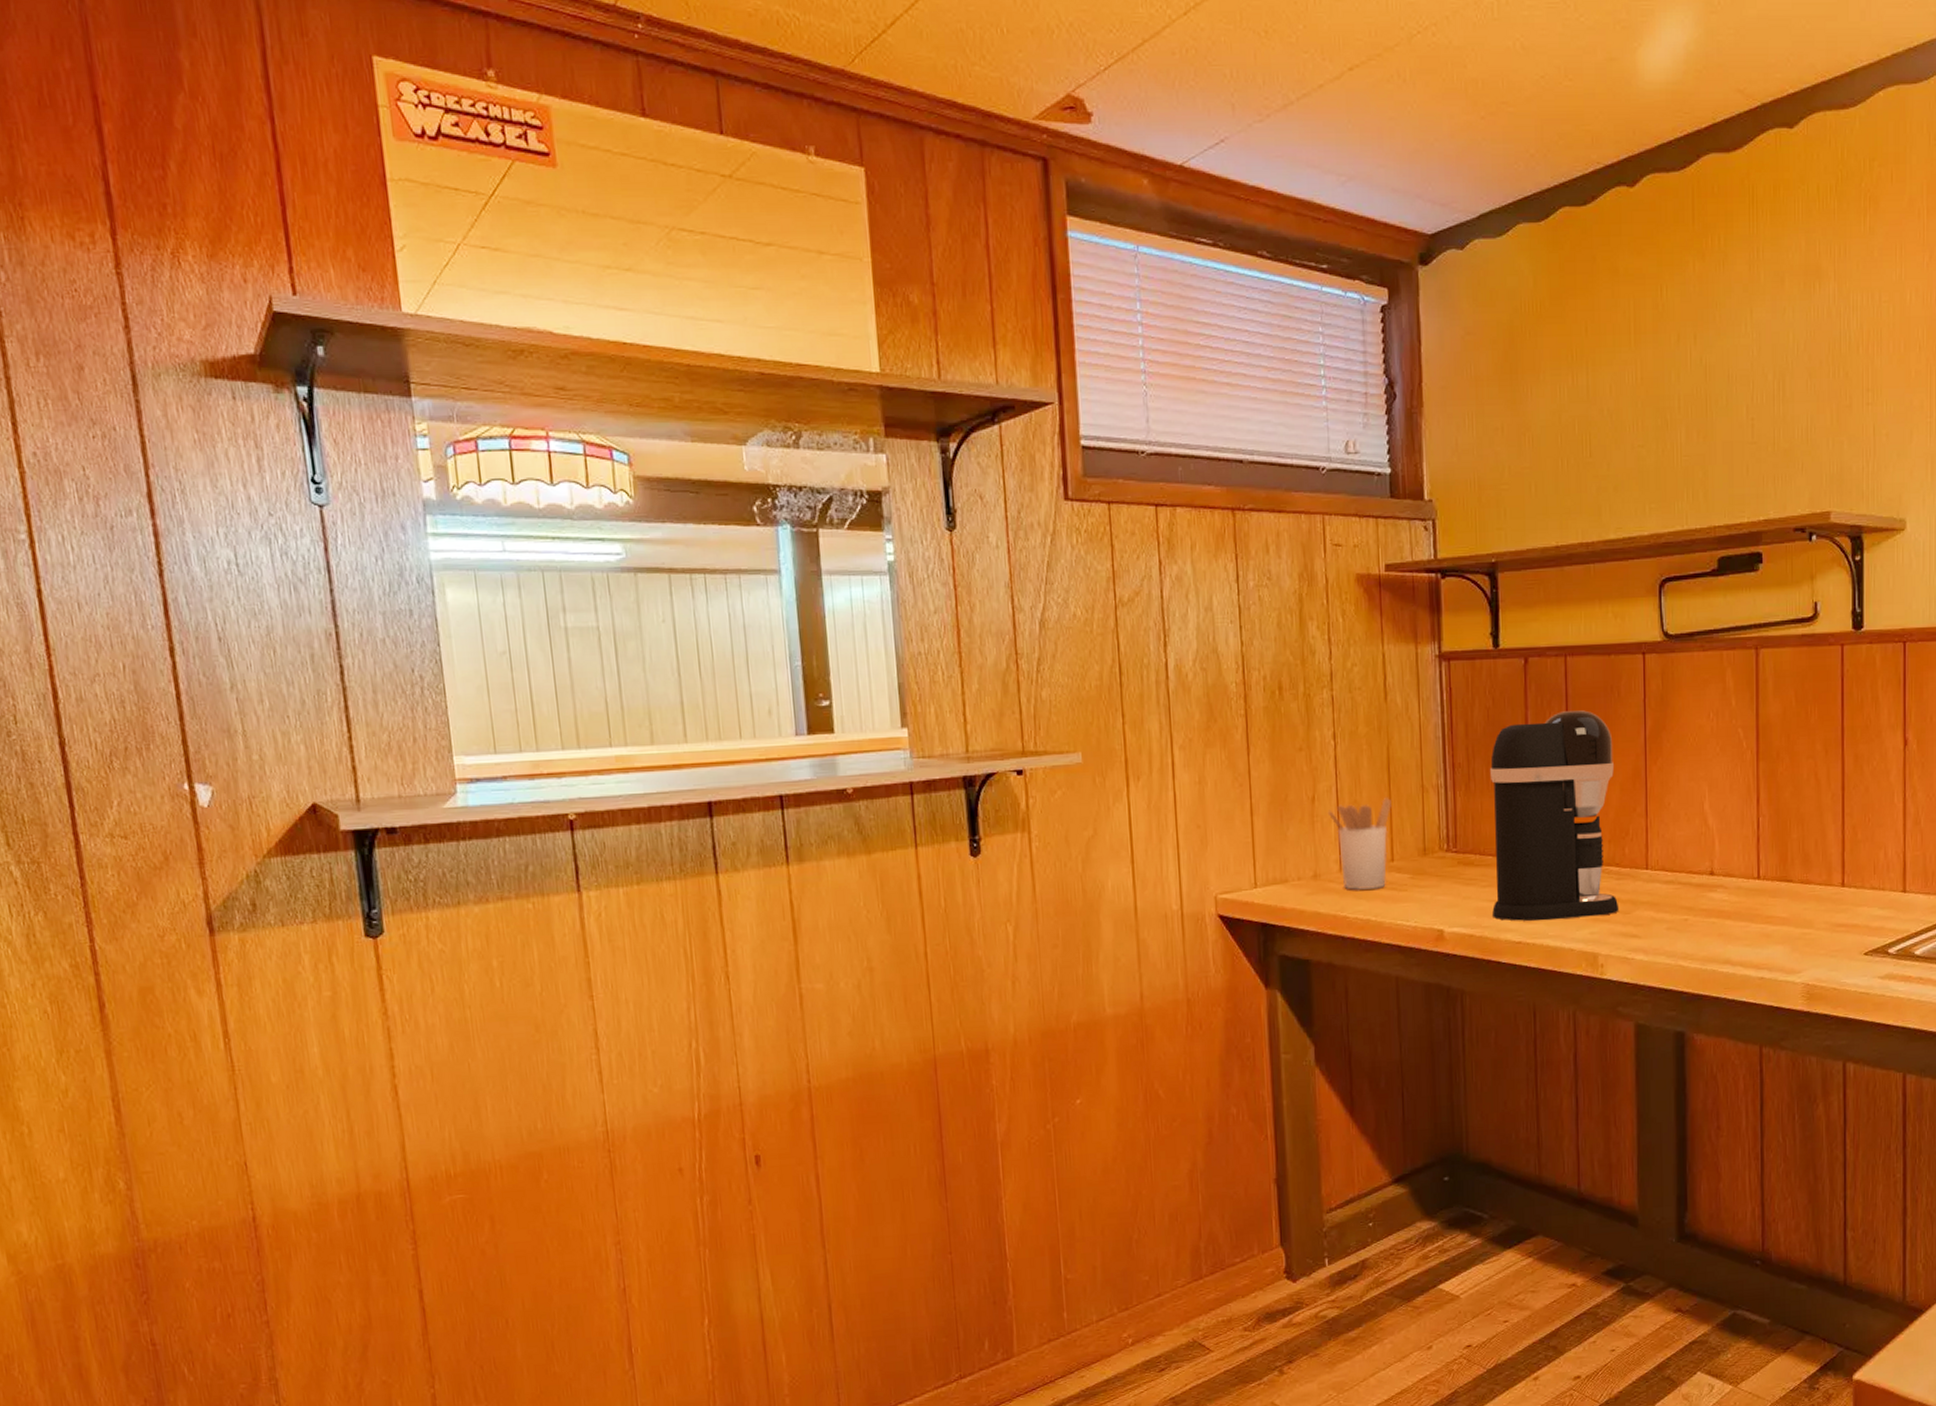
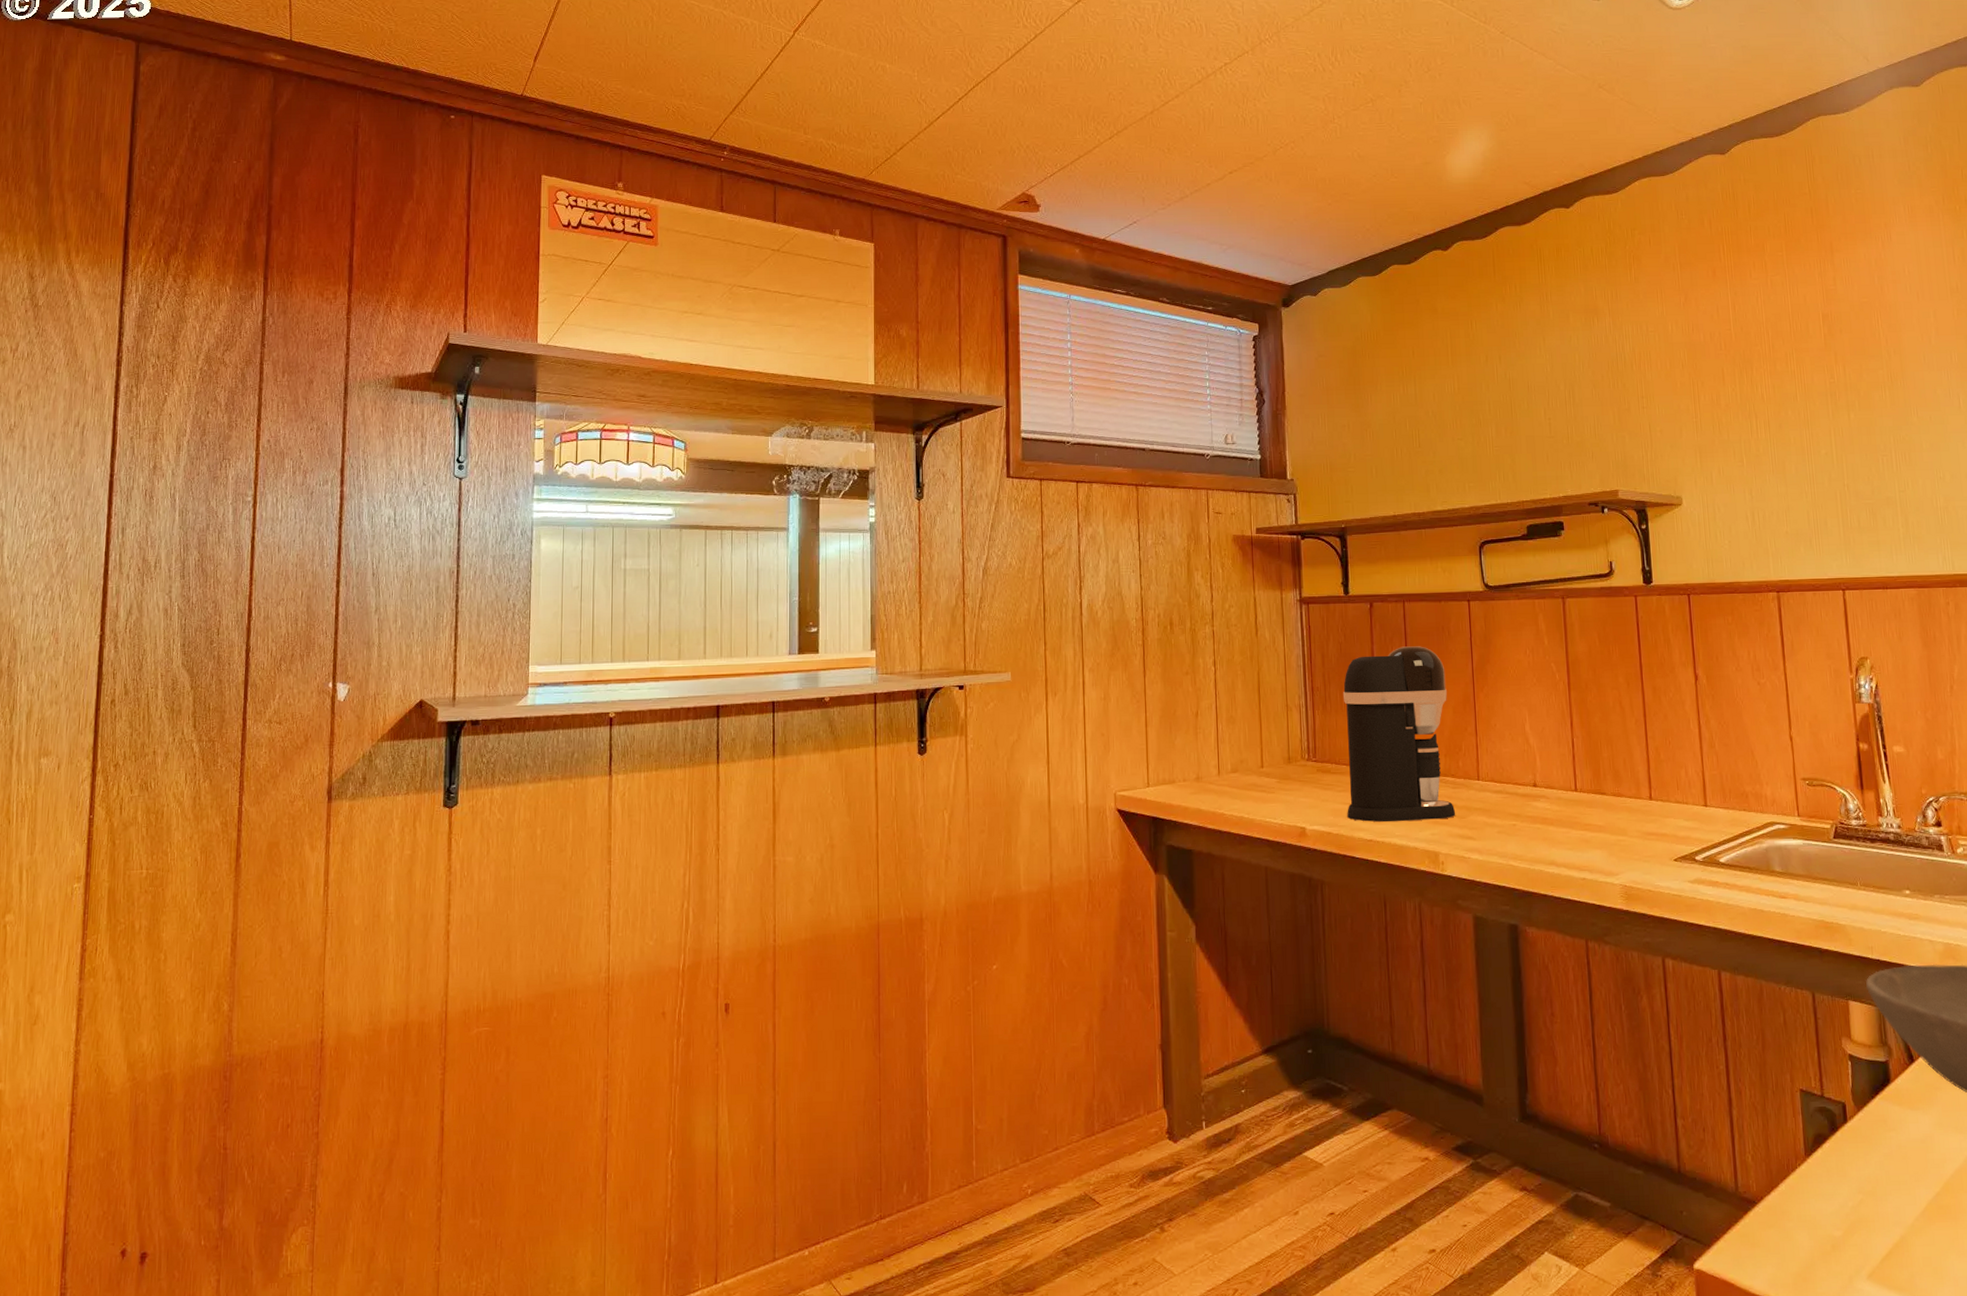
utensil holder: present [1327,797,1391,891] -> none [1208,713,1261,792]

